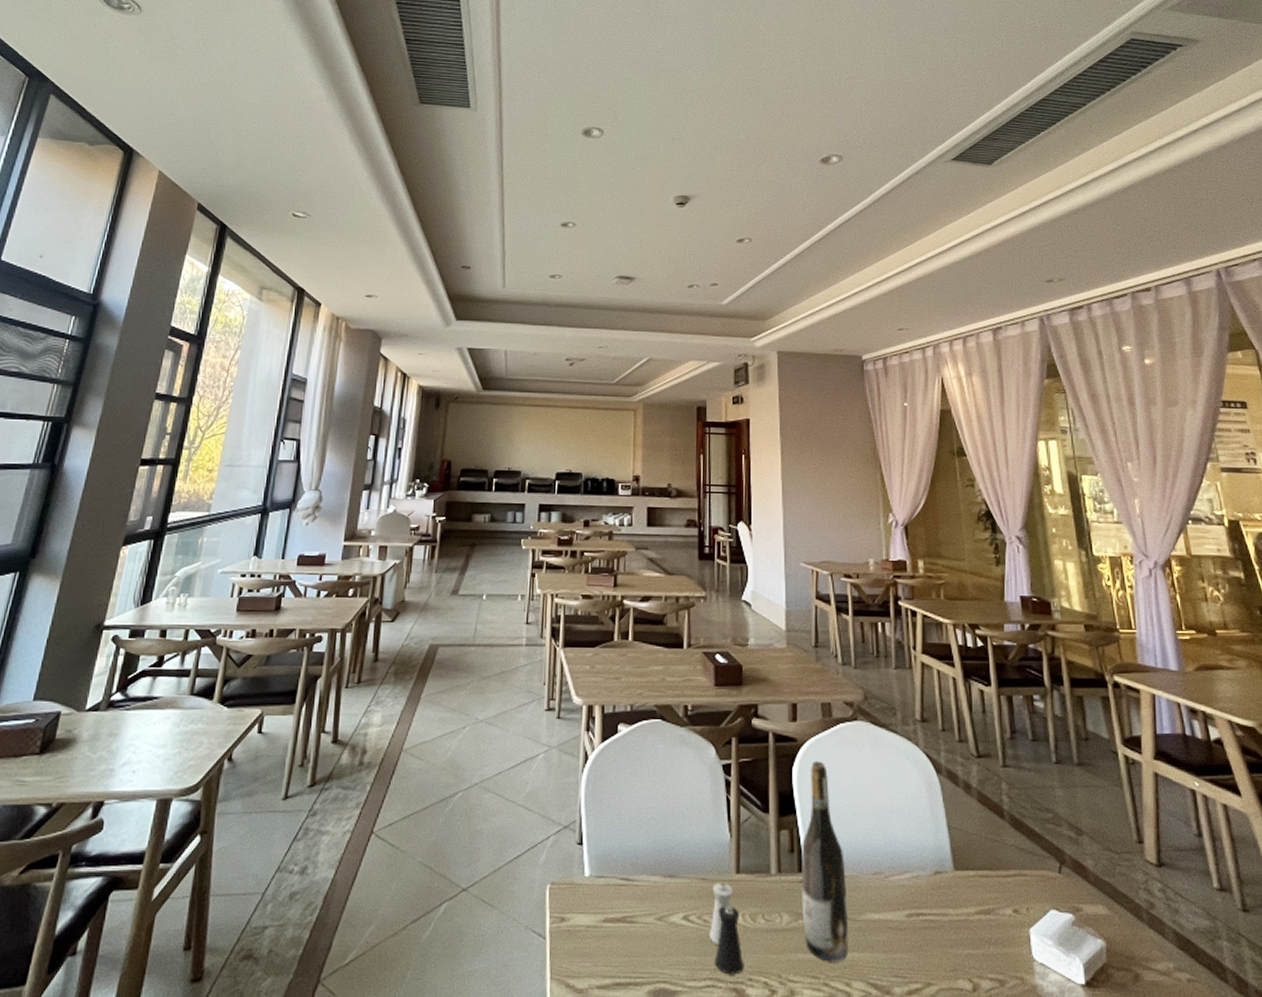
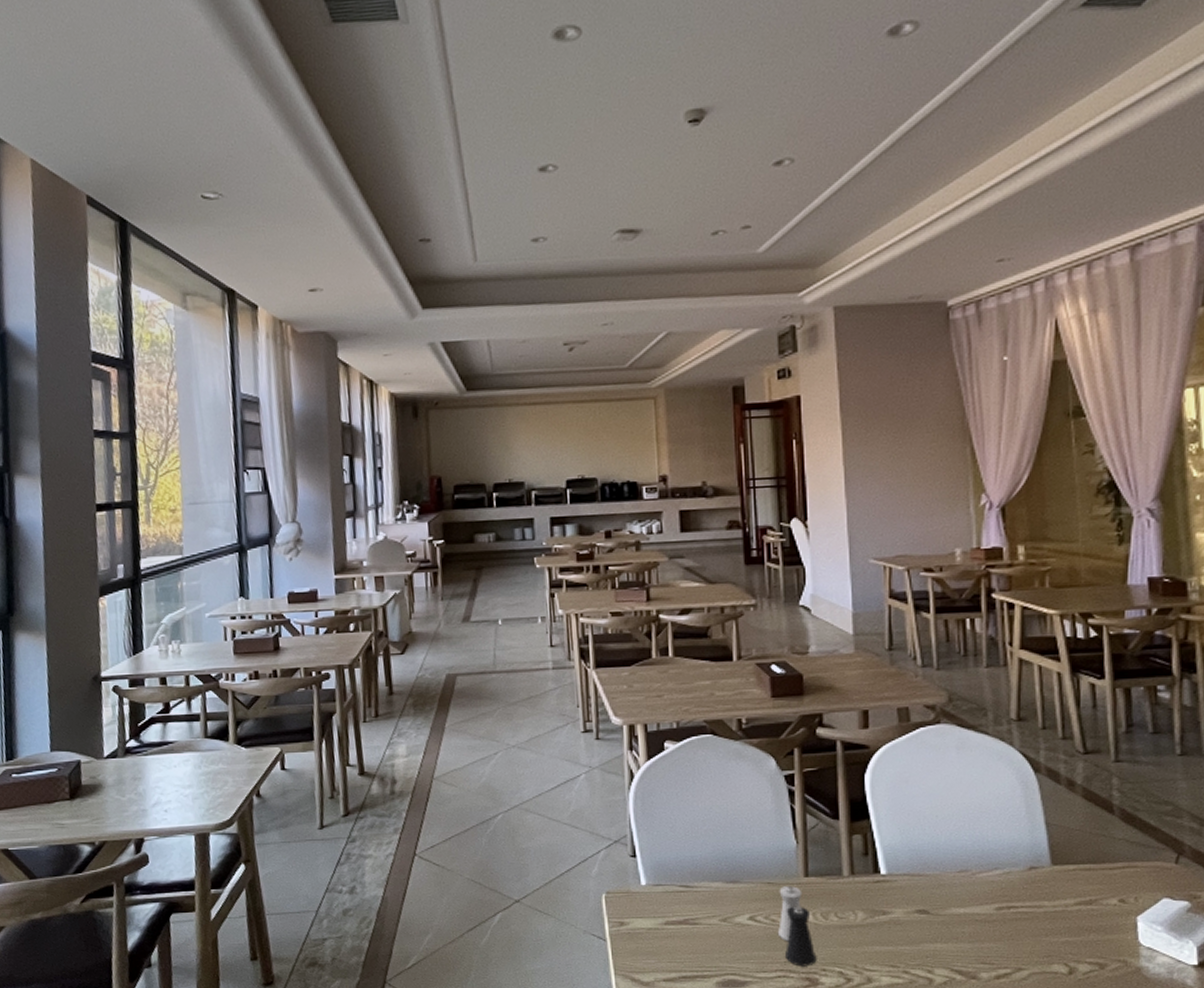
wine bottle: present [801,760,849,962] -> none [877,766,931,953]

